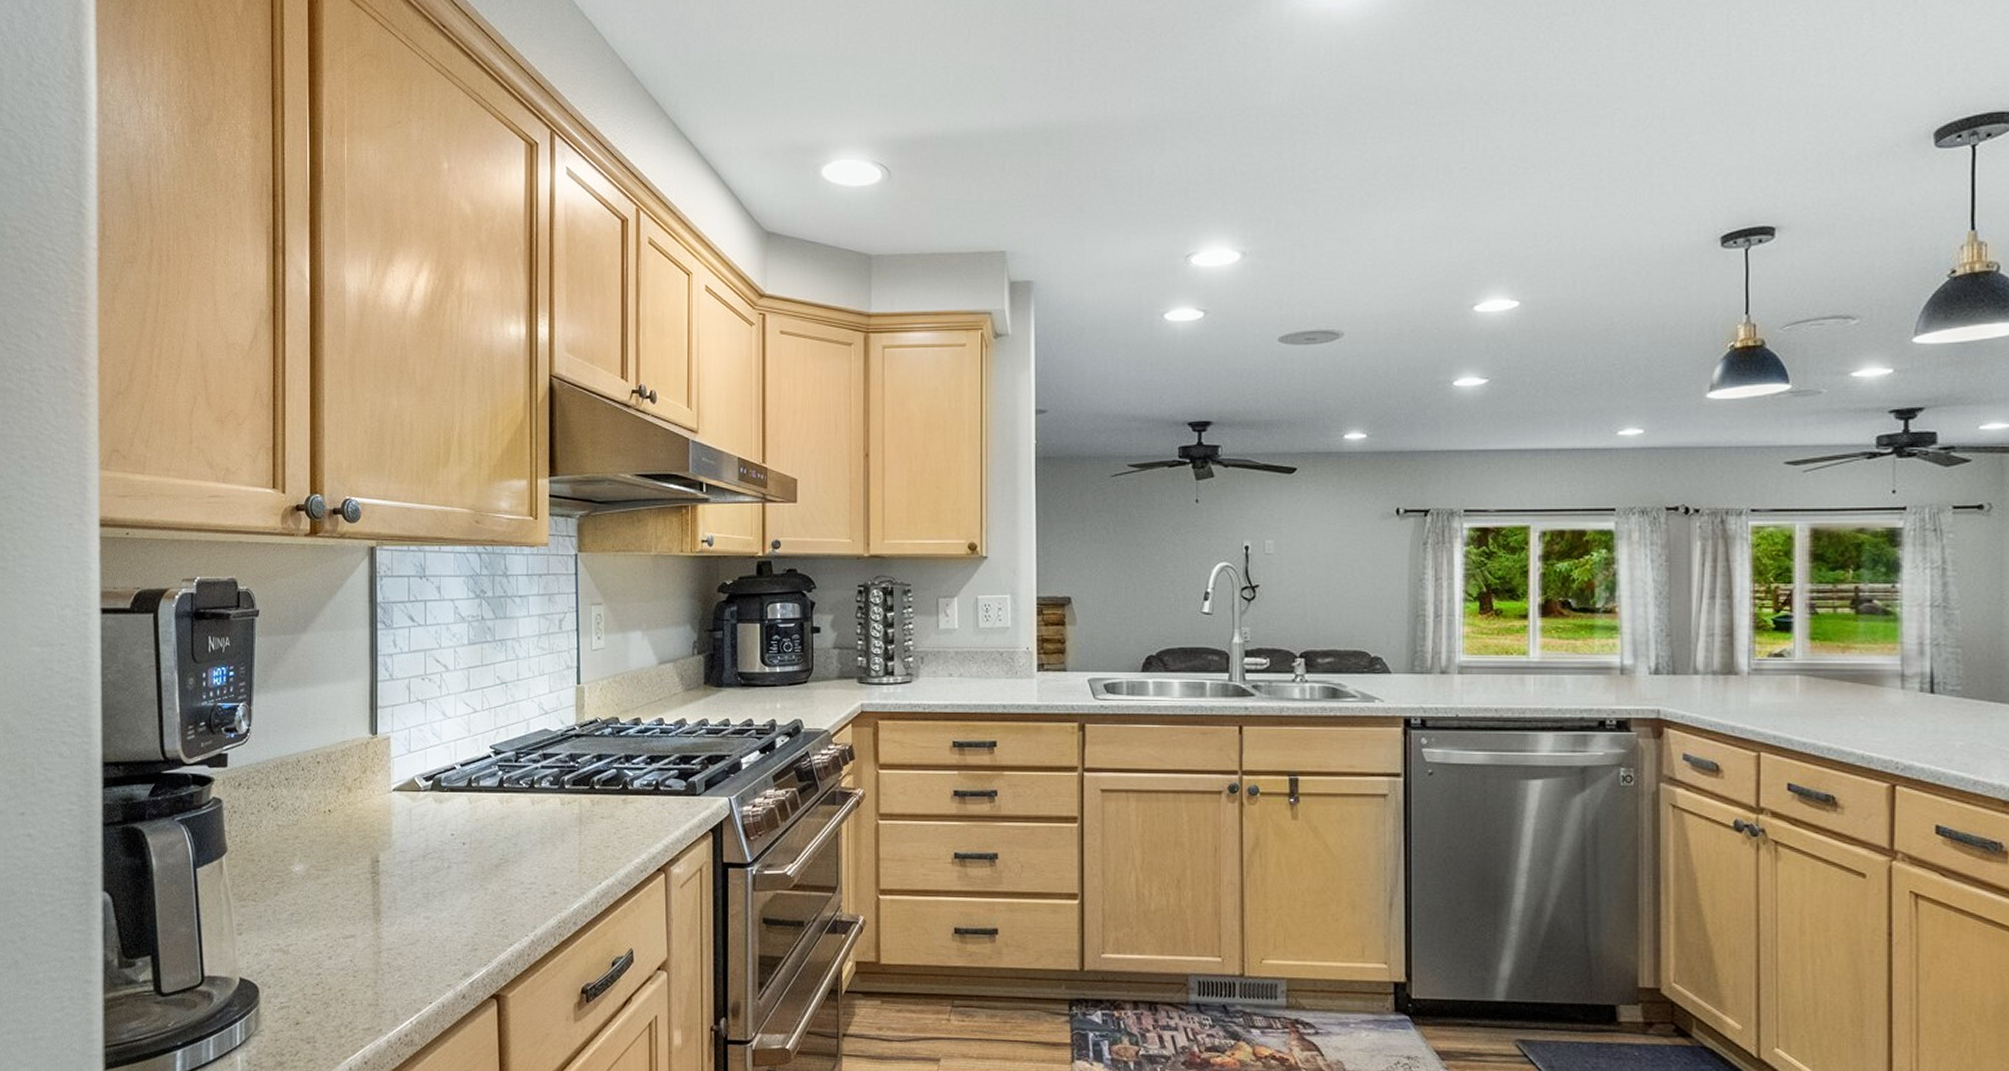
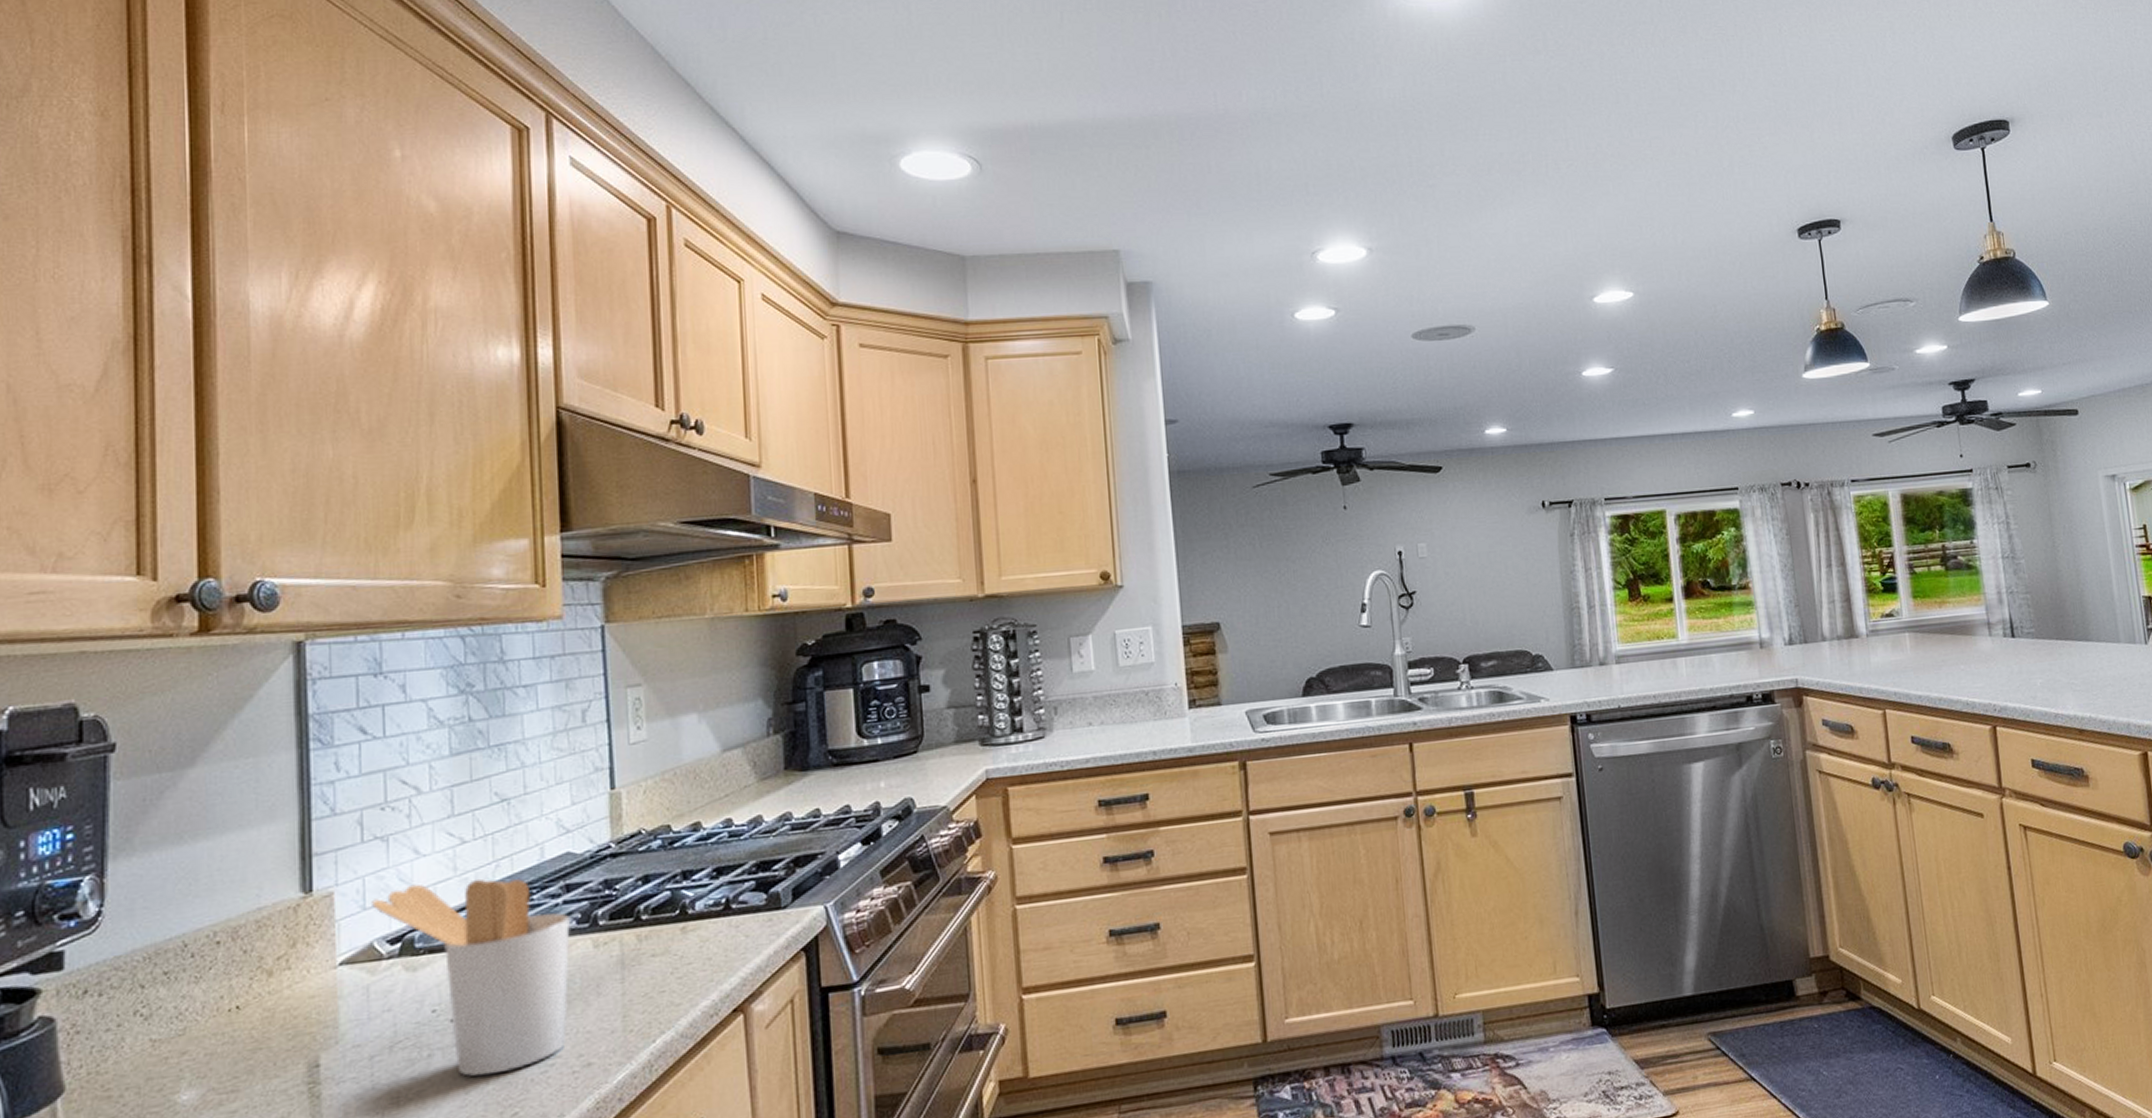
utensil holder: none [414,738,546,889] -> present [372,878,572,1077]

